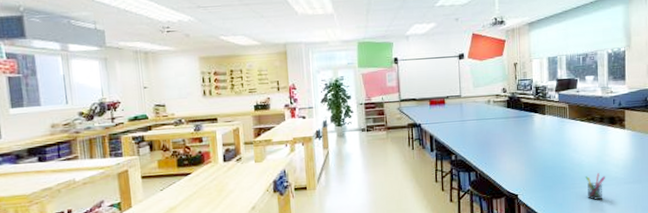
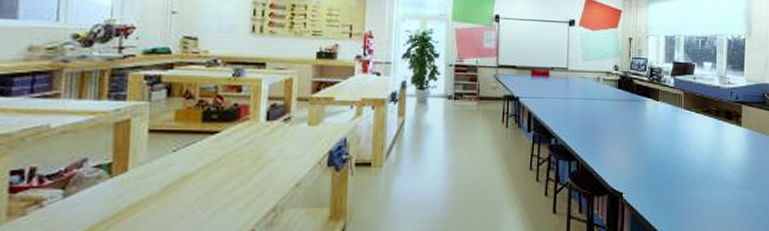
pen holder: present [585,173,605,200] -> none [697,174,718,206]

